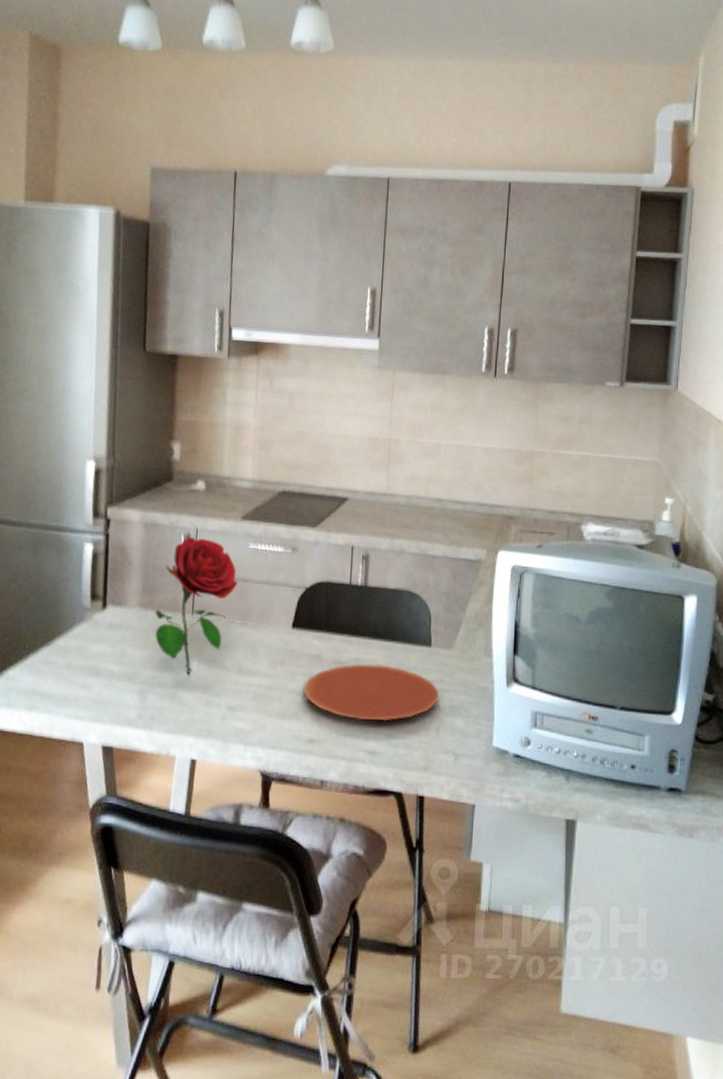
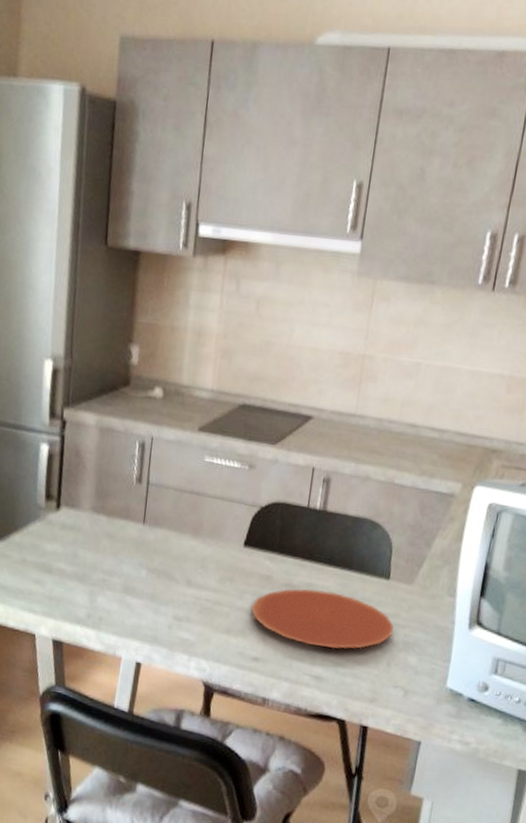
flower: present [155,536,237,675] -> none [106,444,191,582]

